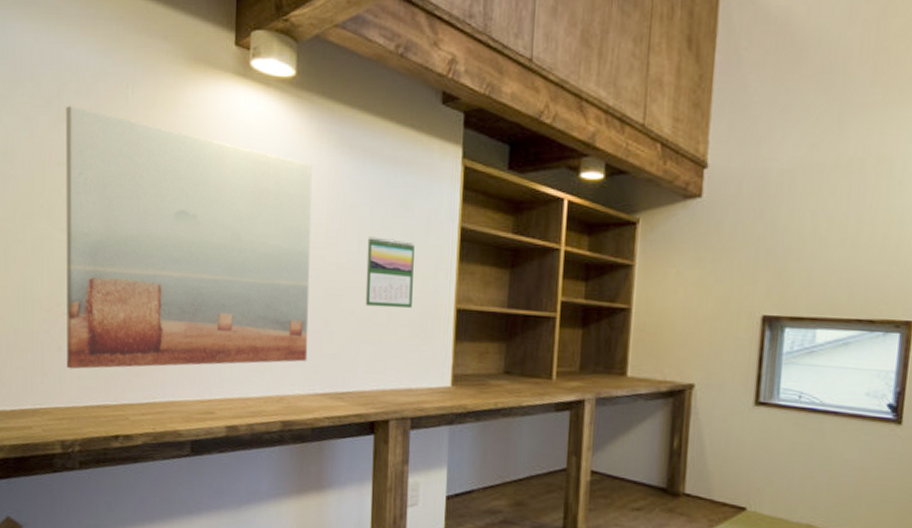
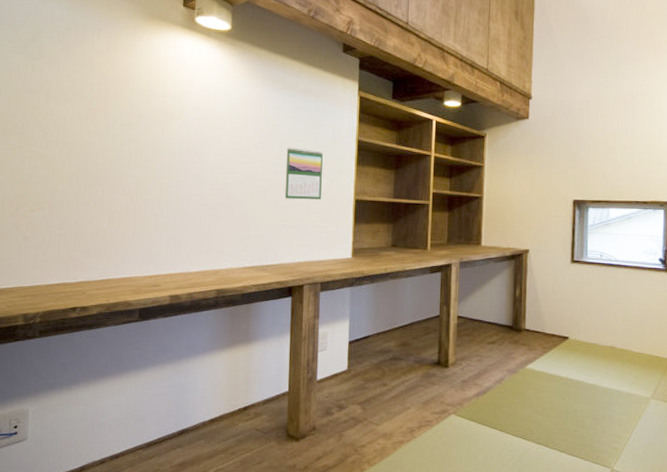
wall art: present [65,105,313,369] -> none [32,47,244,255]

